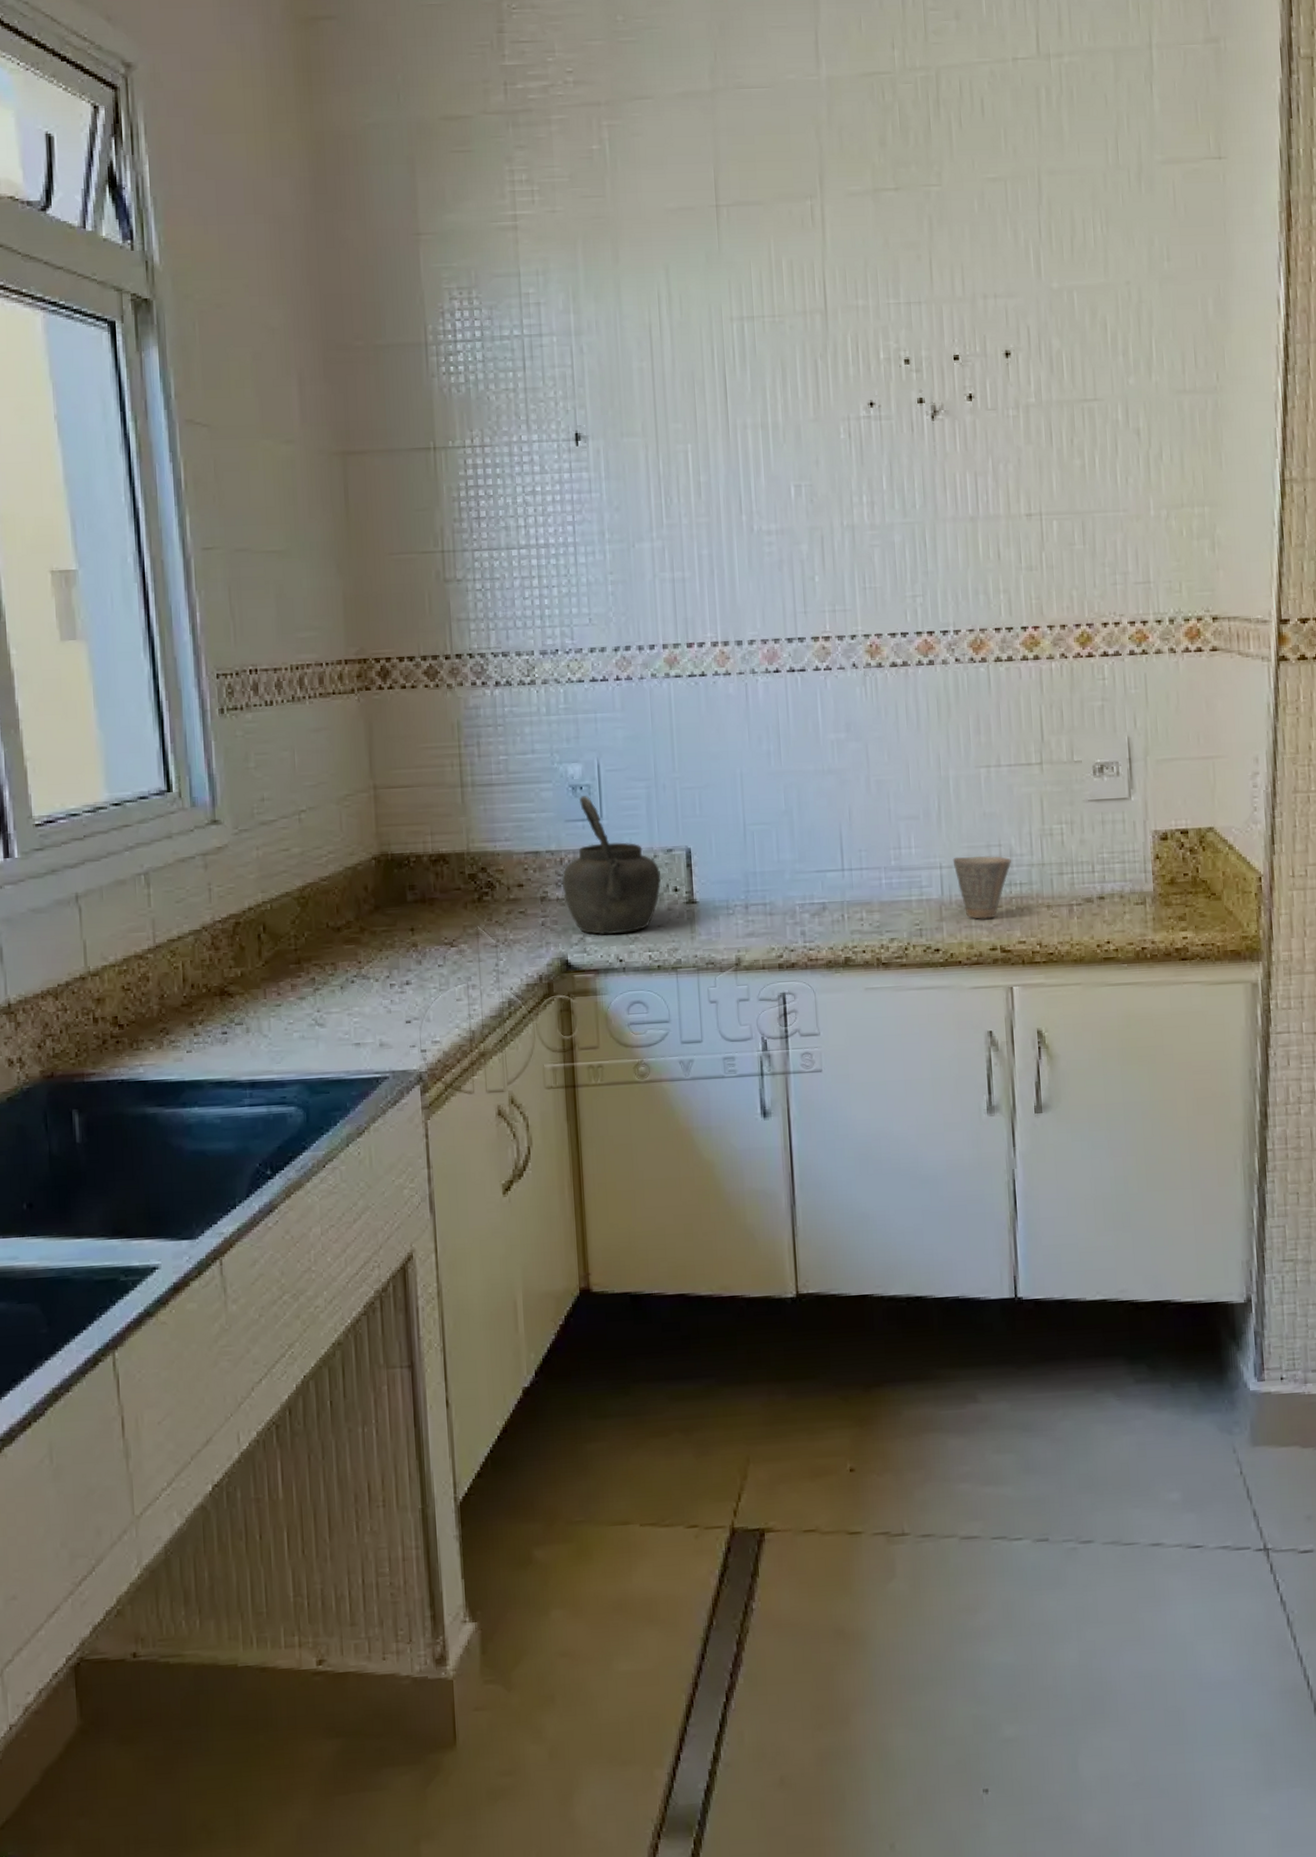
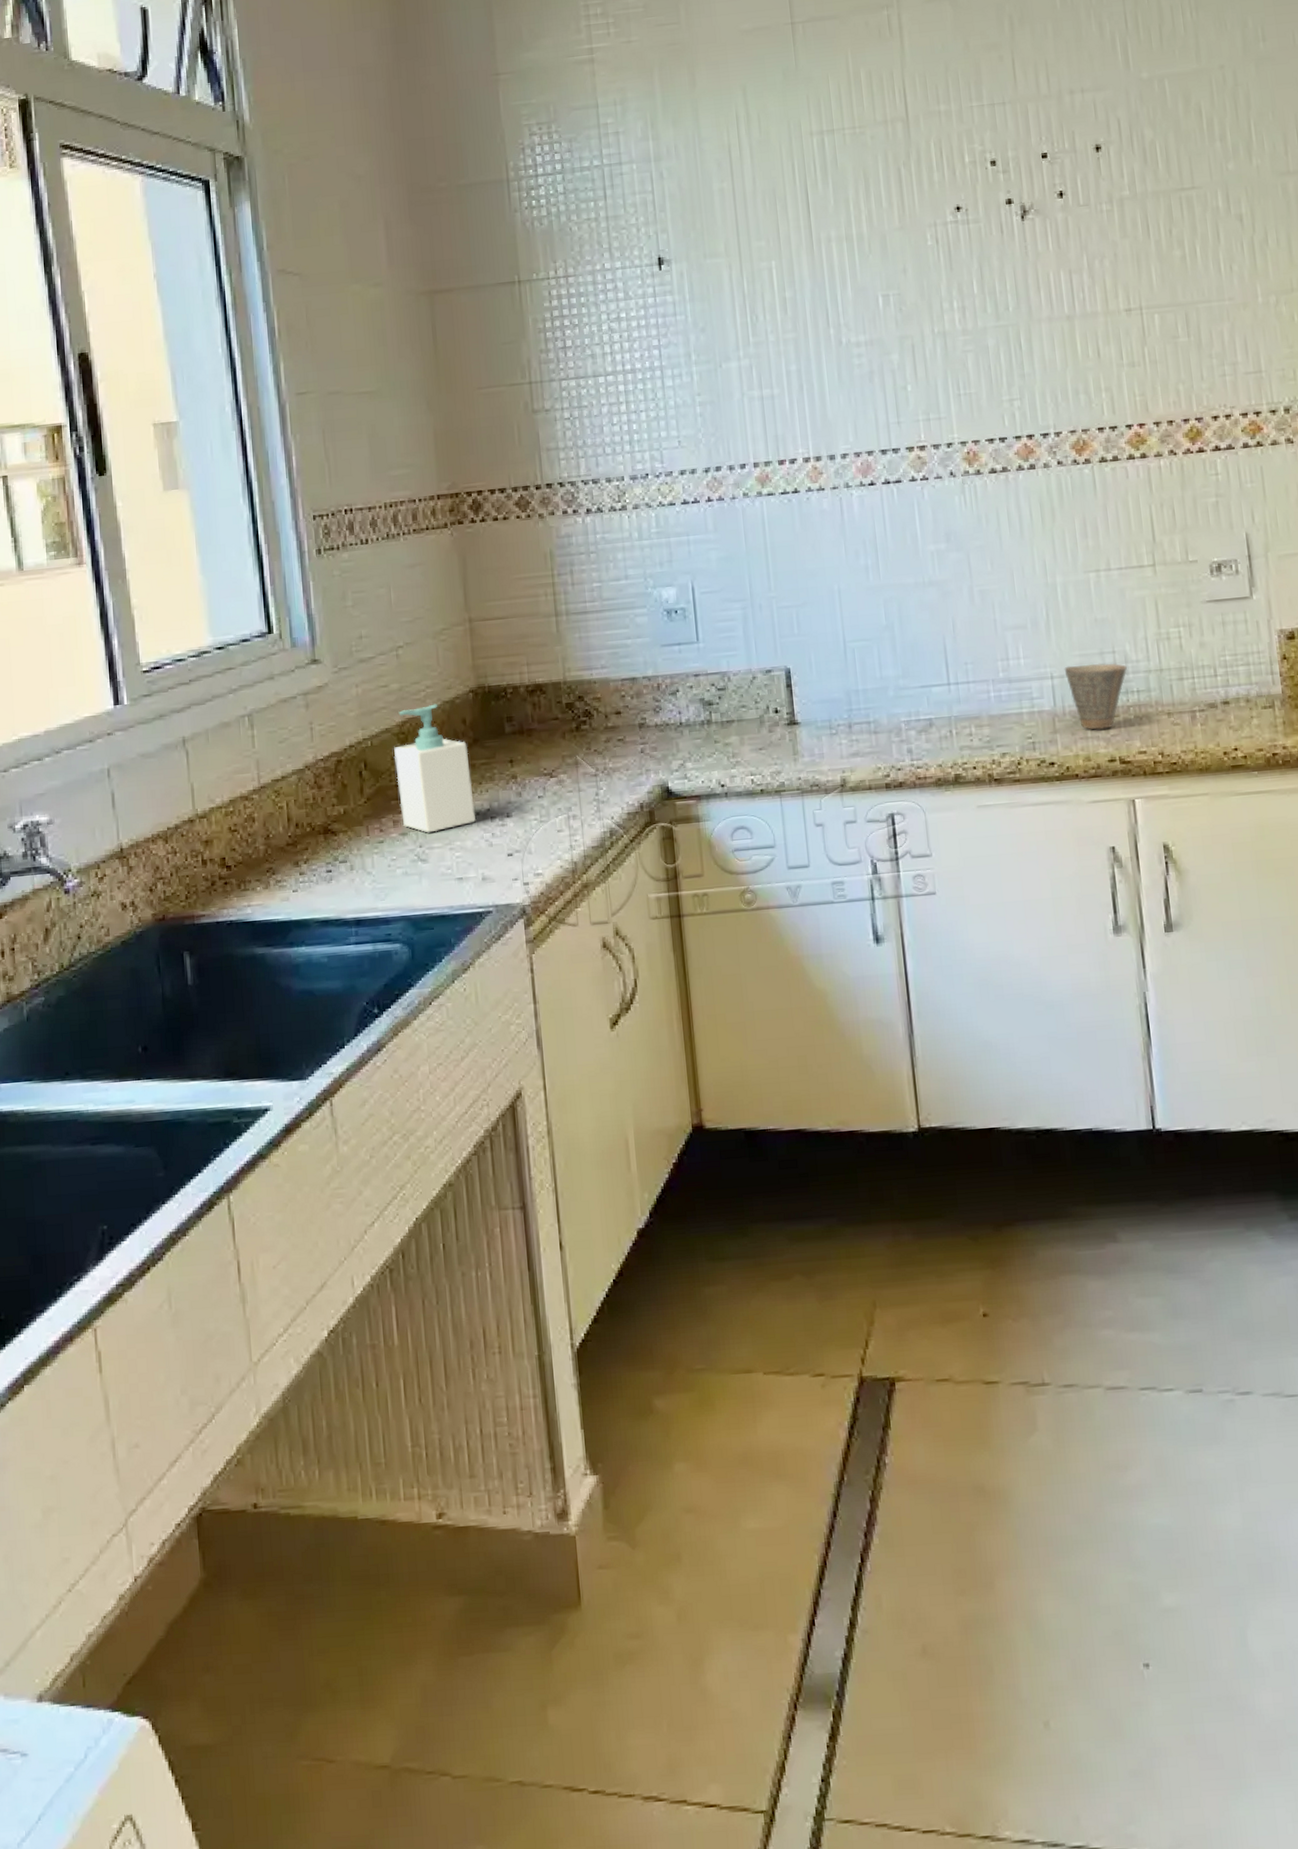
soap bottle: none [293,869,376,998] -> present [394,703,477,833]
kettle: present [562,796,661,935] -> none [660,619,761,760]

